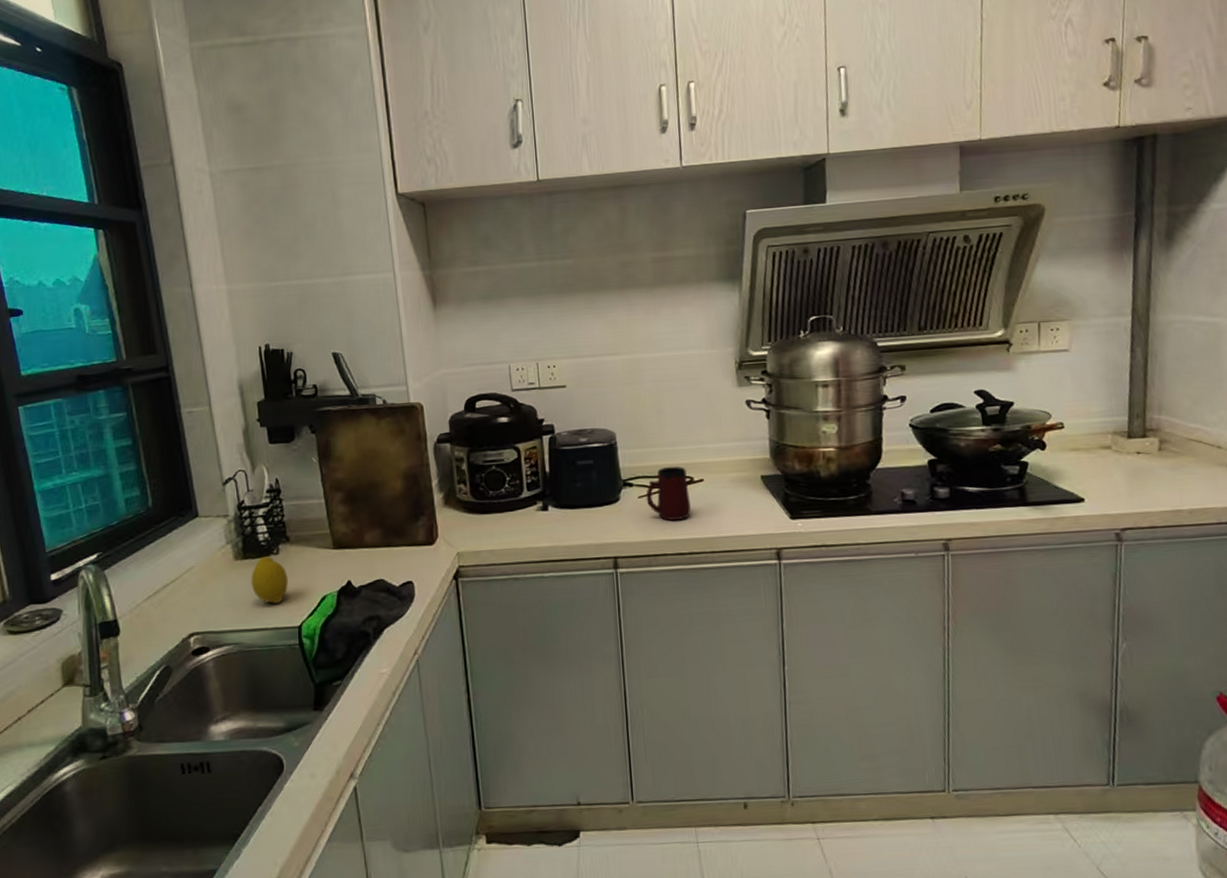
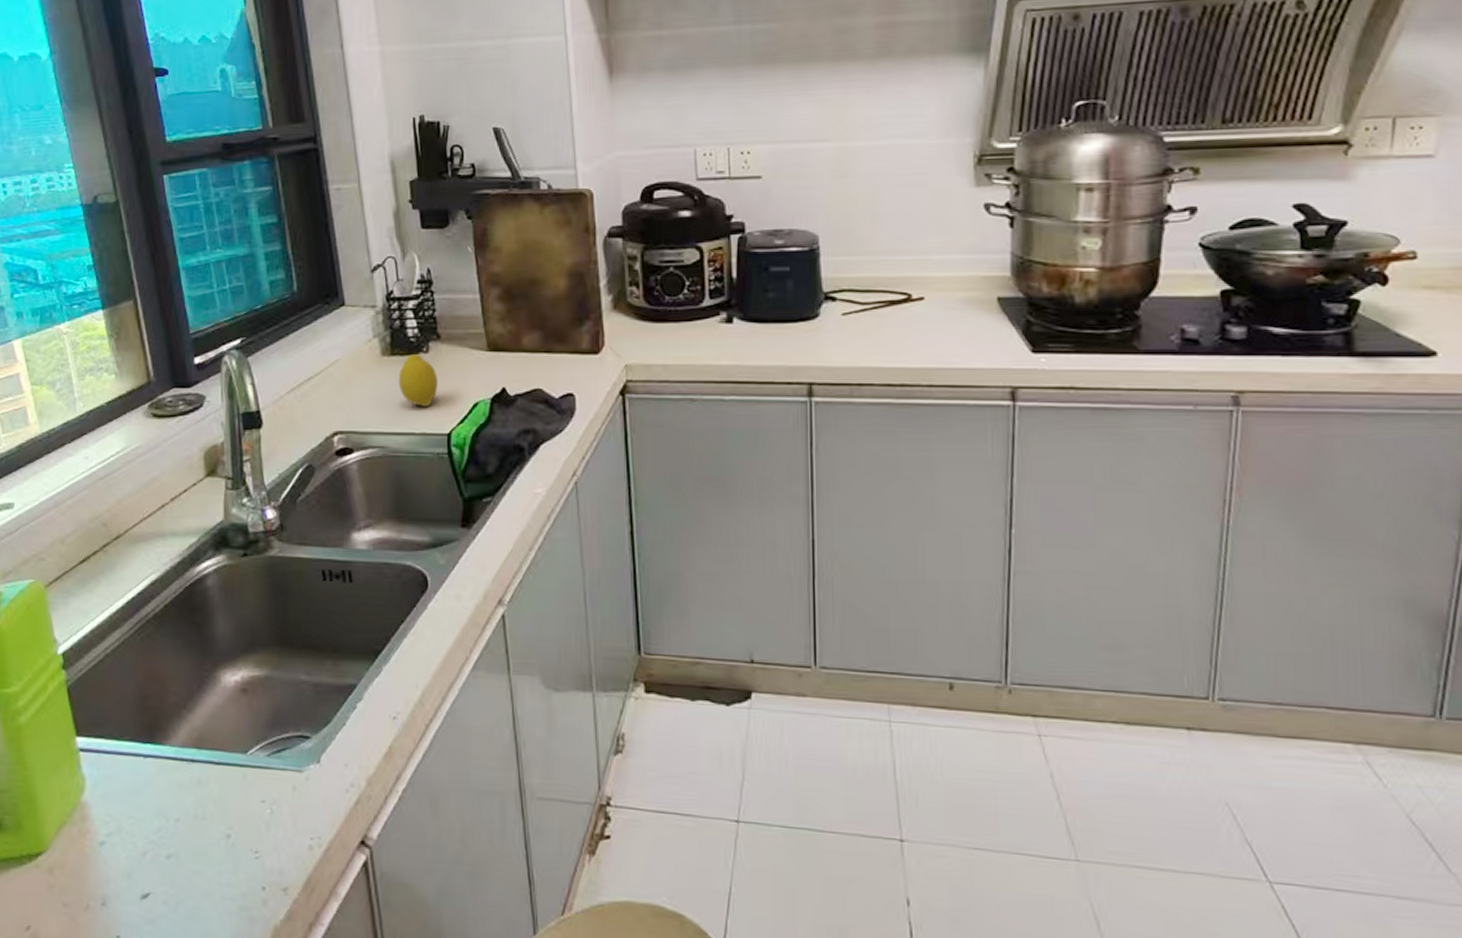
mug: present [646,466,691,521] -> none [851,279,906,344]

